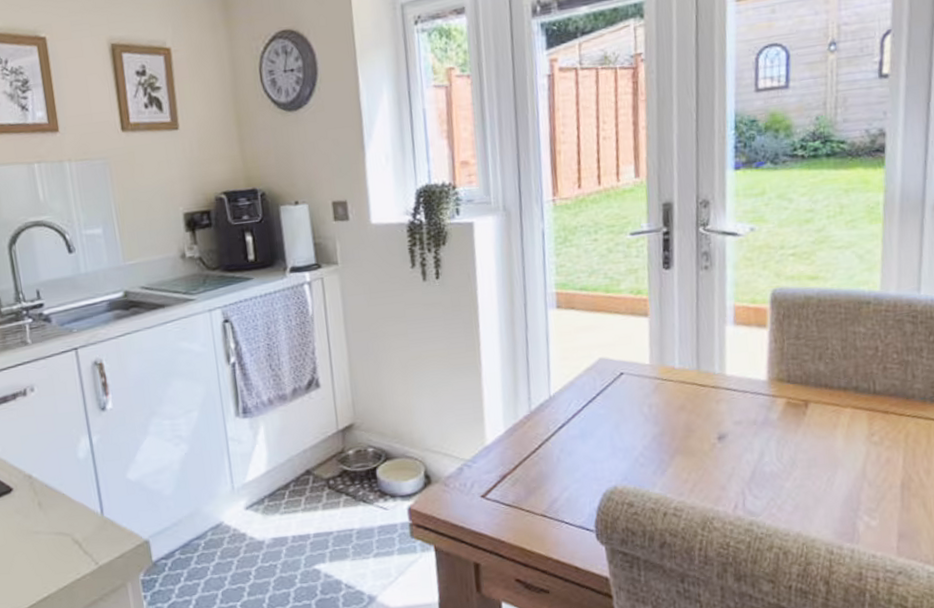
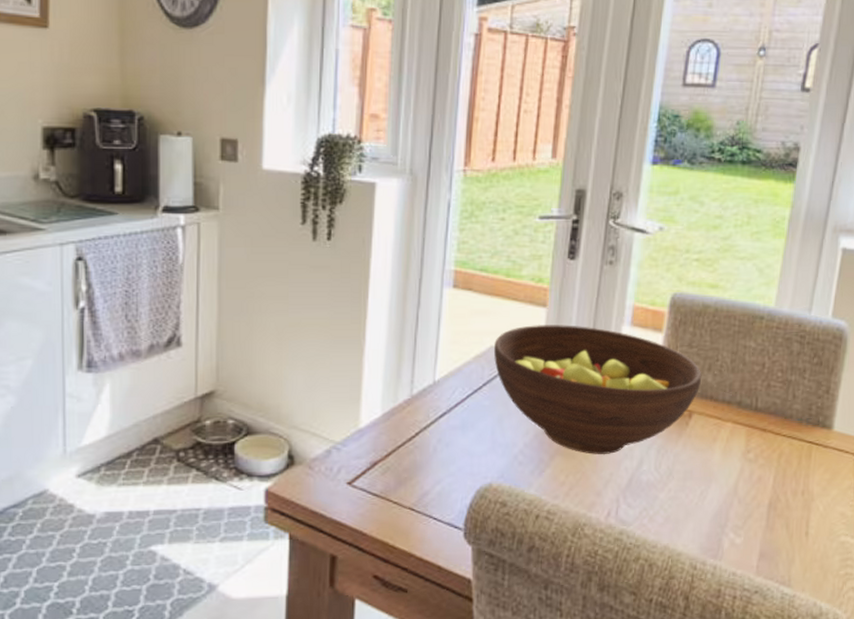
fruit bowl: none [602,330,814,451] -> present [494,325,702,455]

